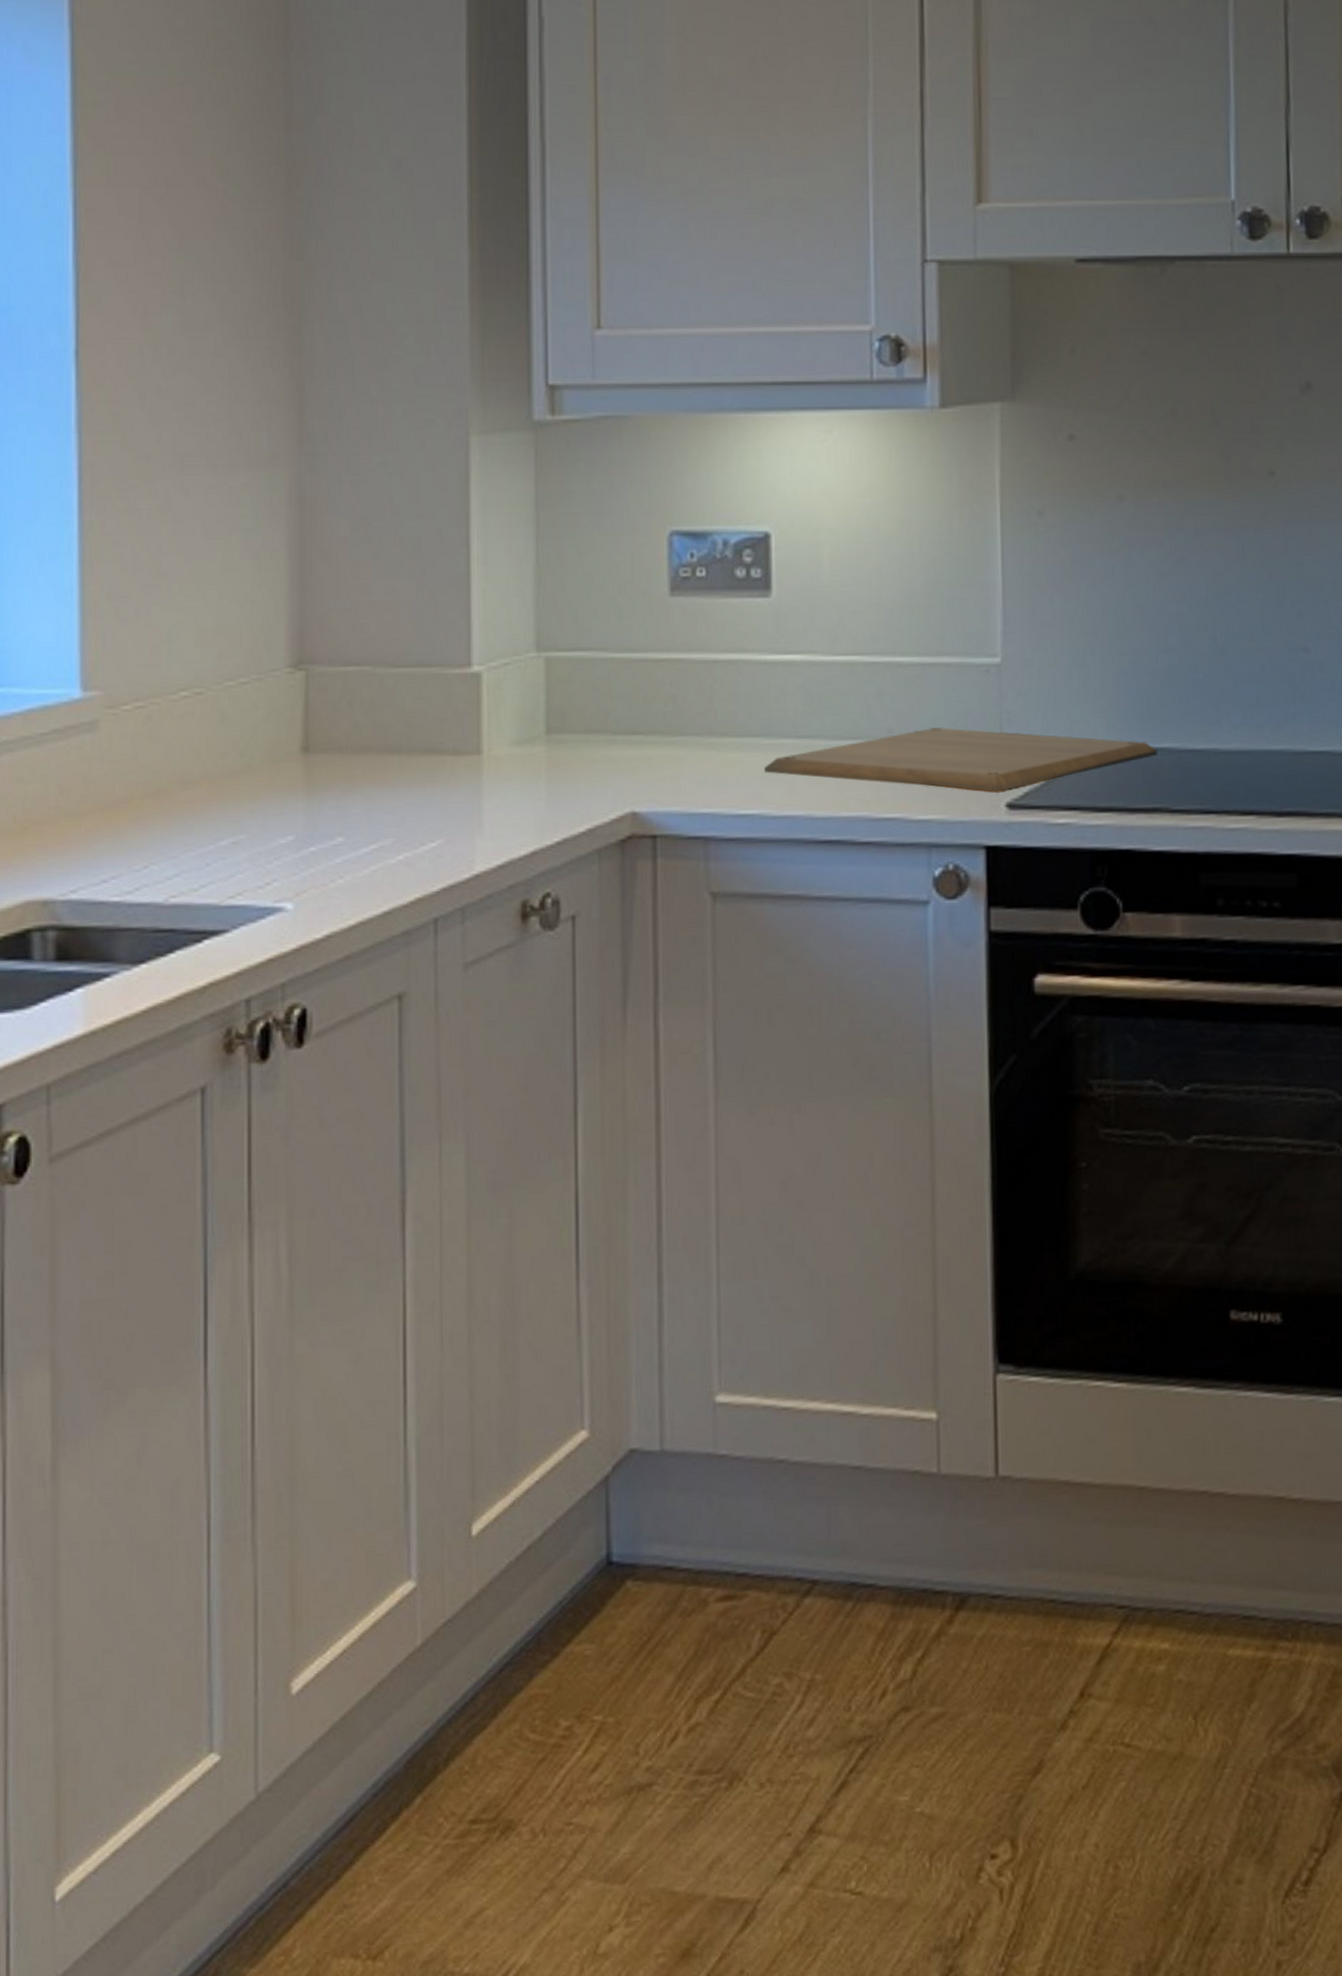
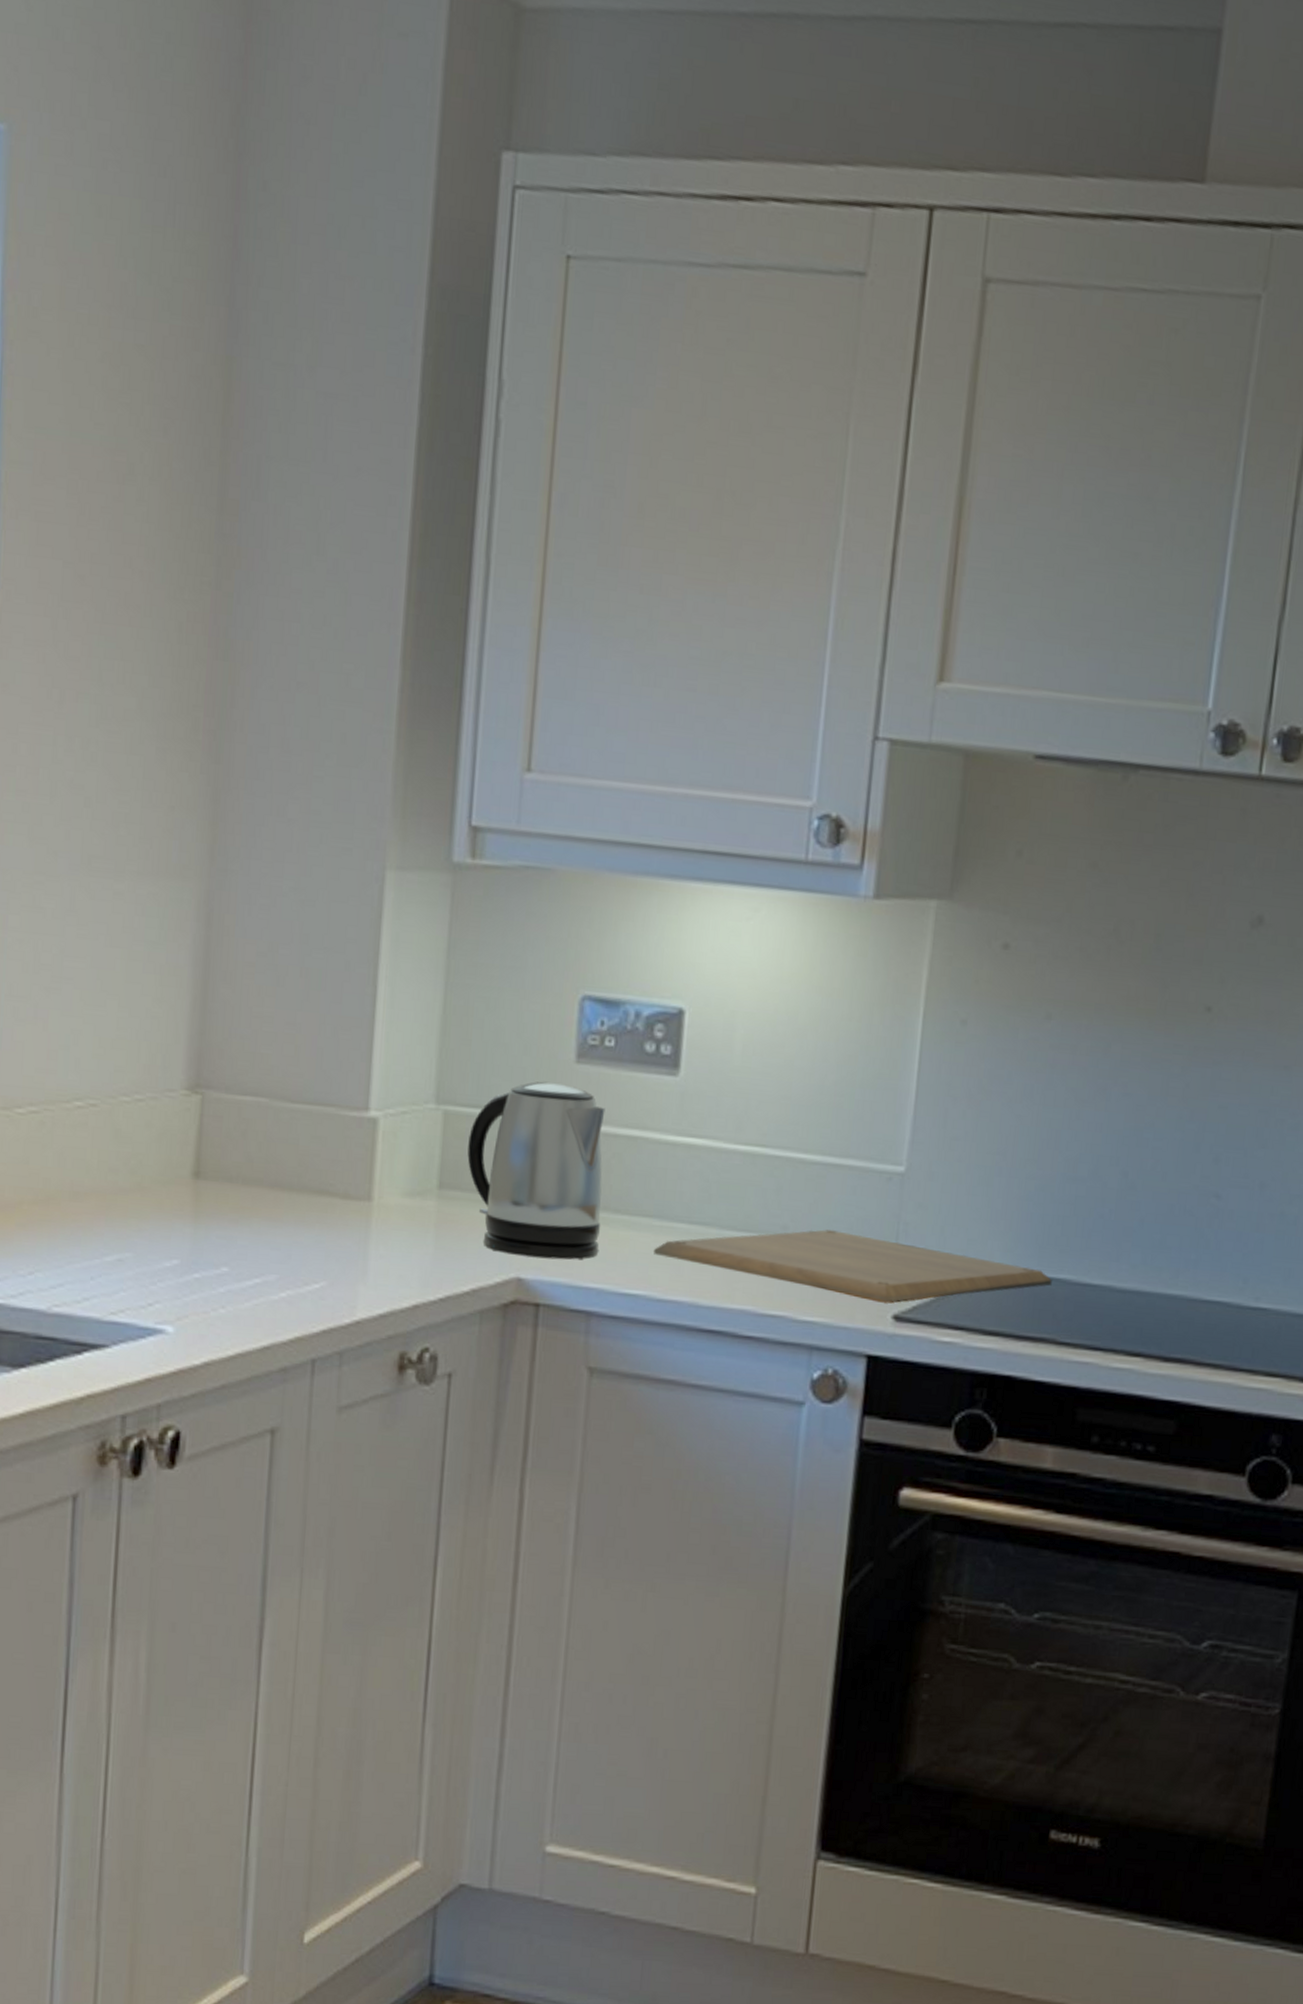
kettle: none [572,617,710,791] -> present [467,1081,605,1261]

